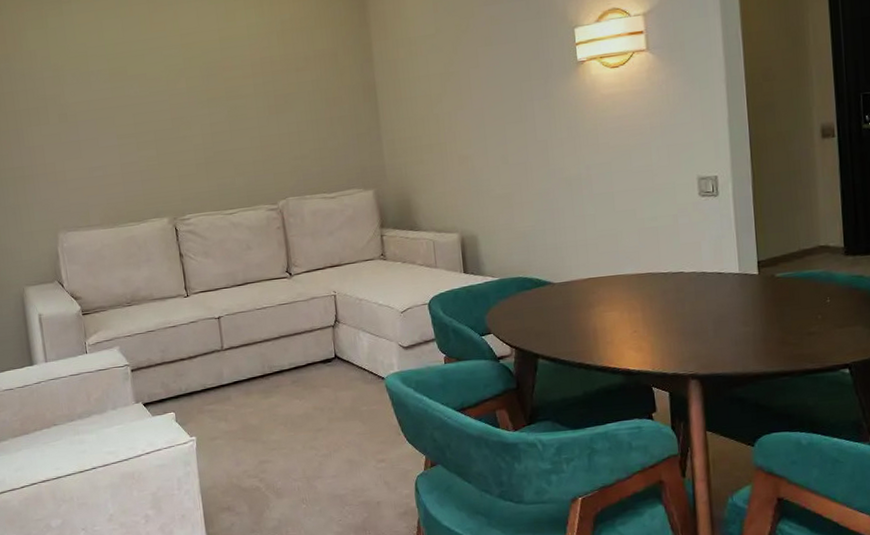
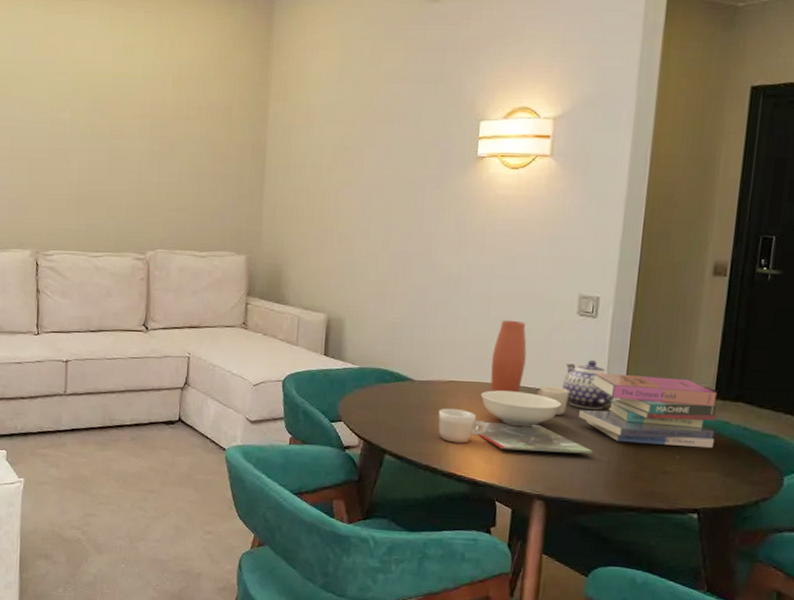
cup: none [582,303,630,337] -> present [438,408,486,444]
bowl: none [619,277,699,312] -> present [480,390,562,427]
magazine: none [621,306,738,336] -> present [476,421,593,455]
vase: none [624,210,658,282] -> present [490,320,527,393]
cup: none [674,267,705,295] -> present [537,385,570,415]
teapot: none [696,236,749,285] -> present [562,359,615,410]
books: none [717,241,853,312] -> present [578,372,718,449]

